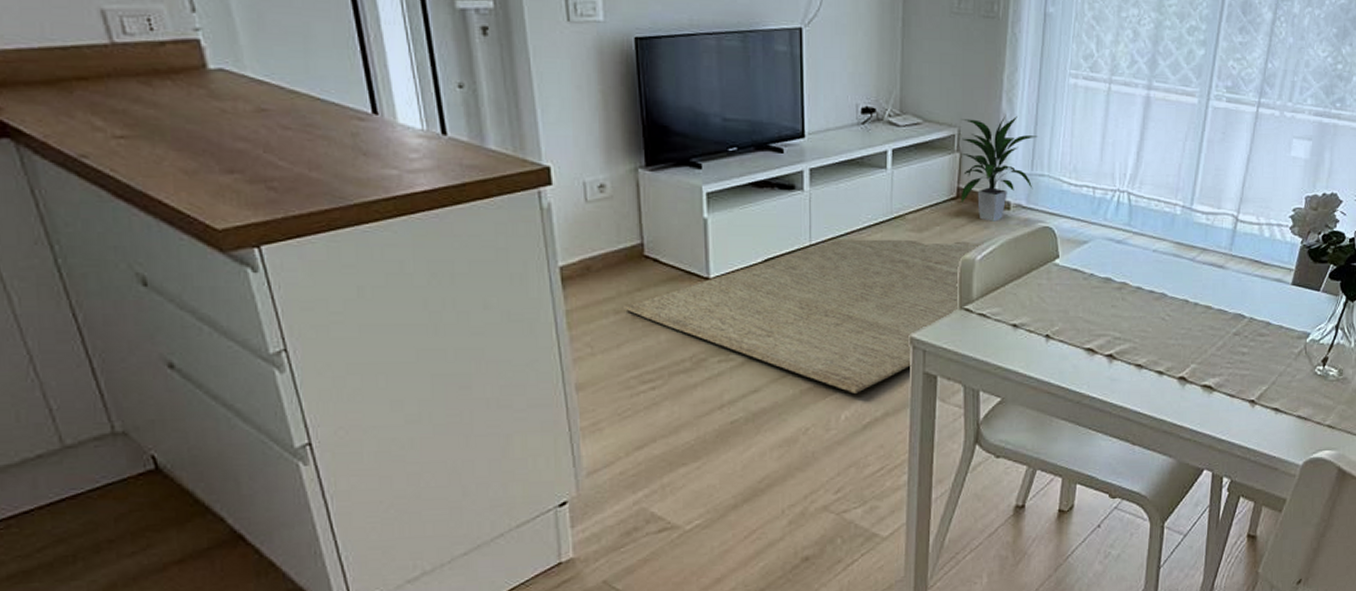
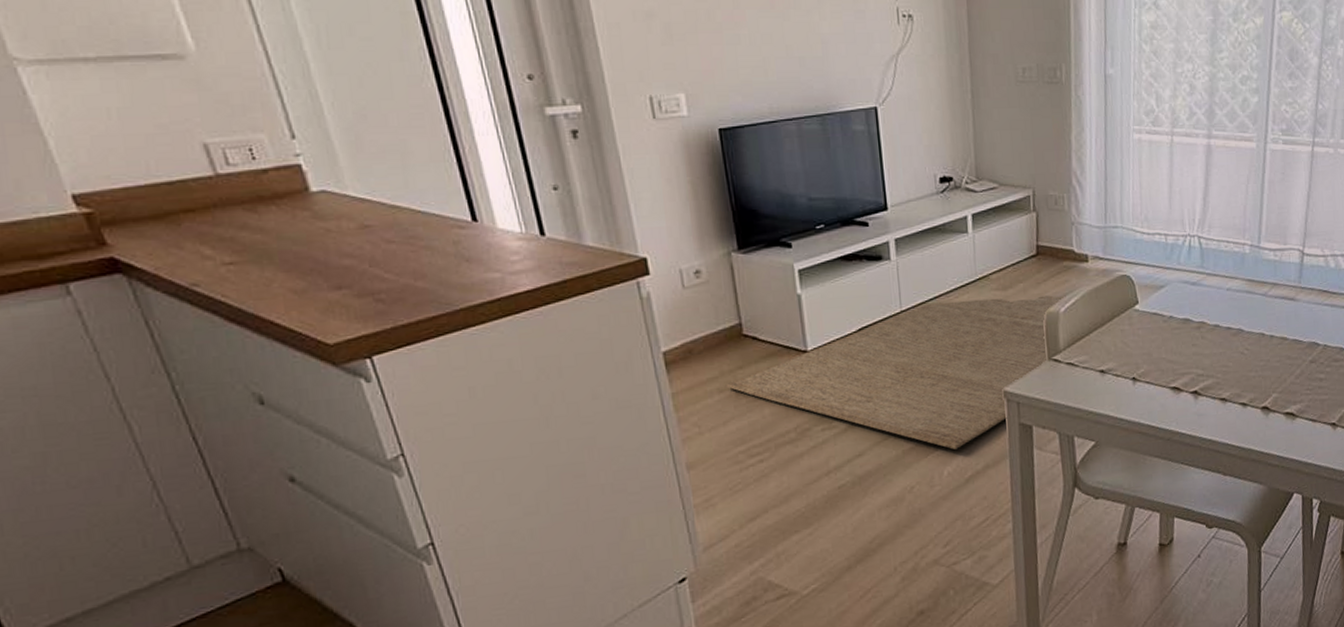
indoor plant: present [959,115,1038,222] -> none [1034,172,1108,275]

